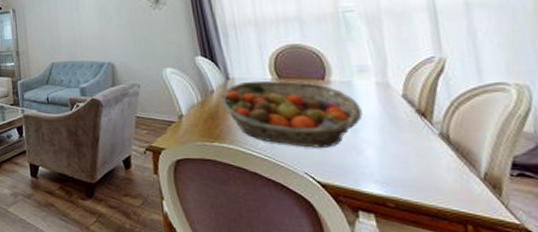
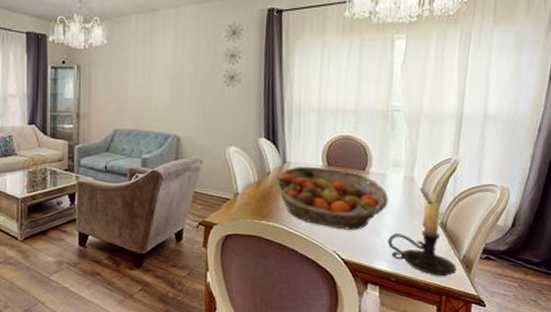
candle holder: none [373,97,479,200] -> present [388,192,457,277]

